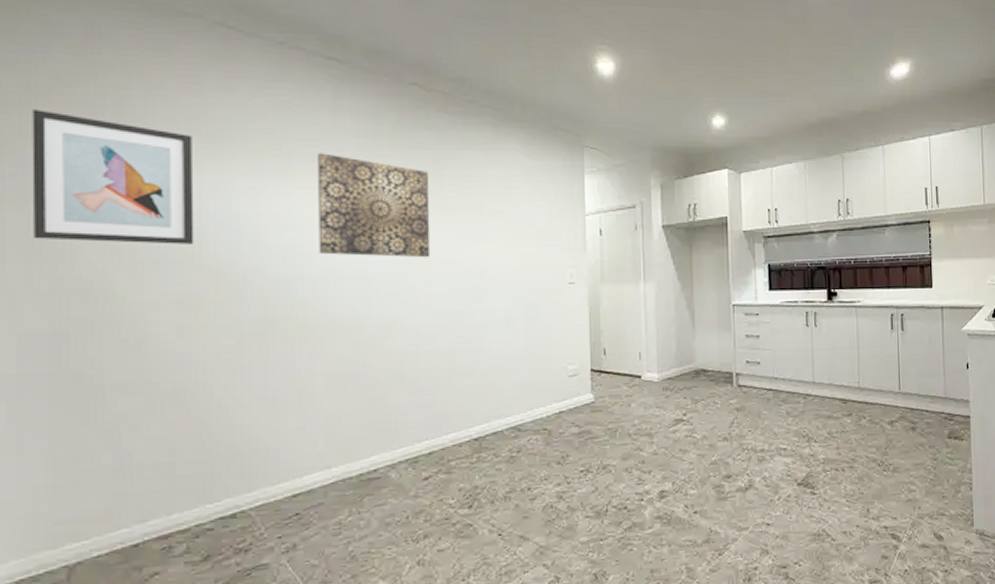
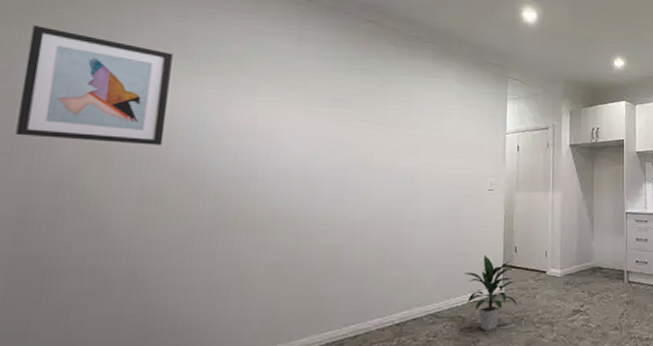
wall art: present [318,153,431,258] -> none [273,73,376,164]
indoor plant: none [547,358,610,445] -> present [464,255,518,332]

